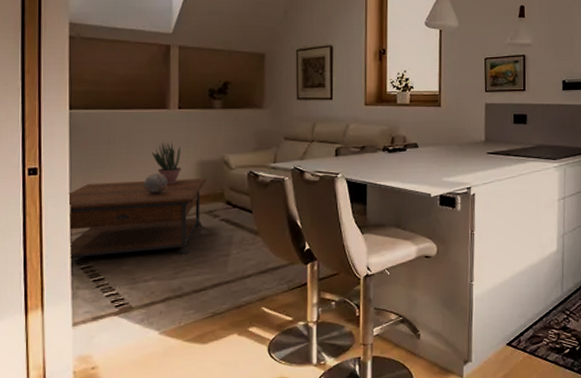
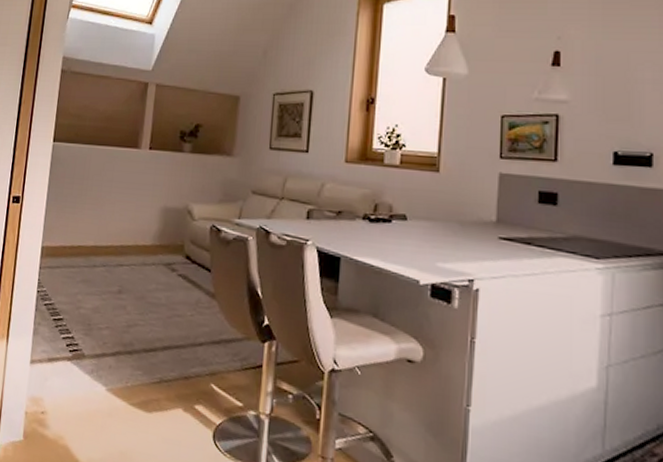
coffee table: present [68,178,207,258] -> none [36,217,169,308]
decorative sphere: present [144,173,168,194] -> none [109,215,132,238]
potted plant: present [151,142,182,185] -> none [119,183,147,229]

